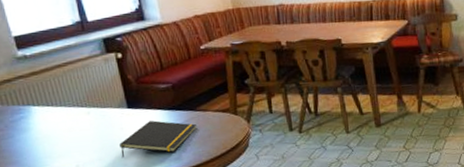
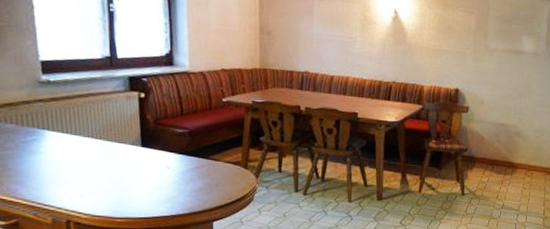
notepad: present [120,120,196,159] -> none [127,162,206,195]

